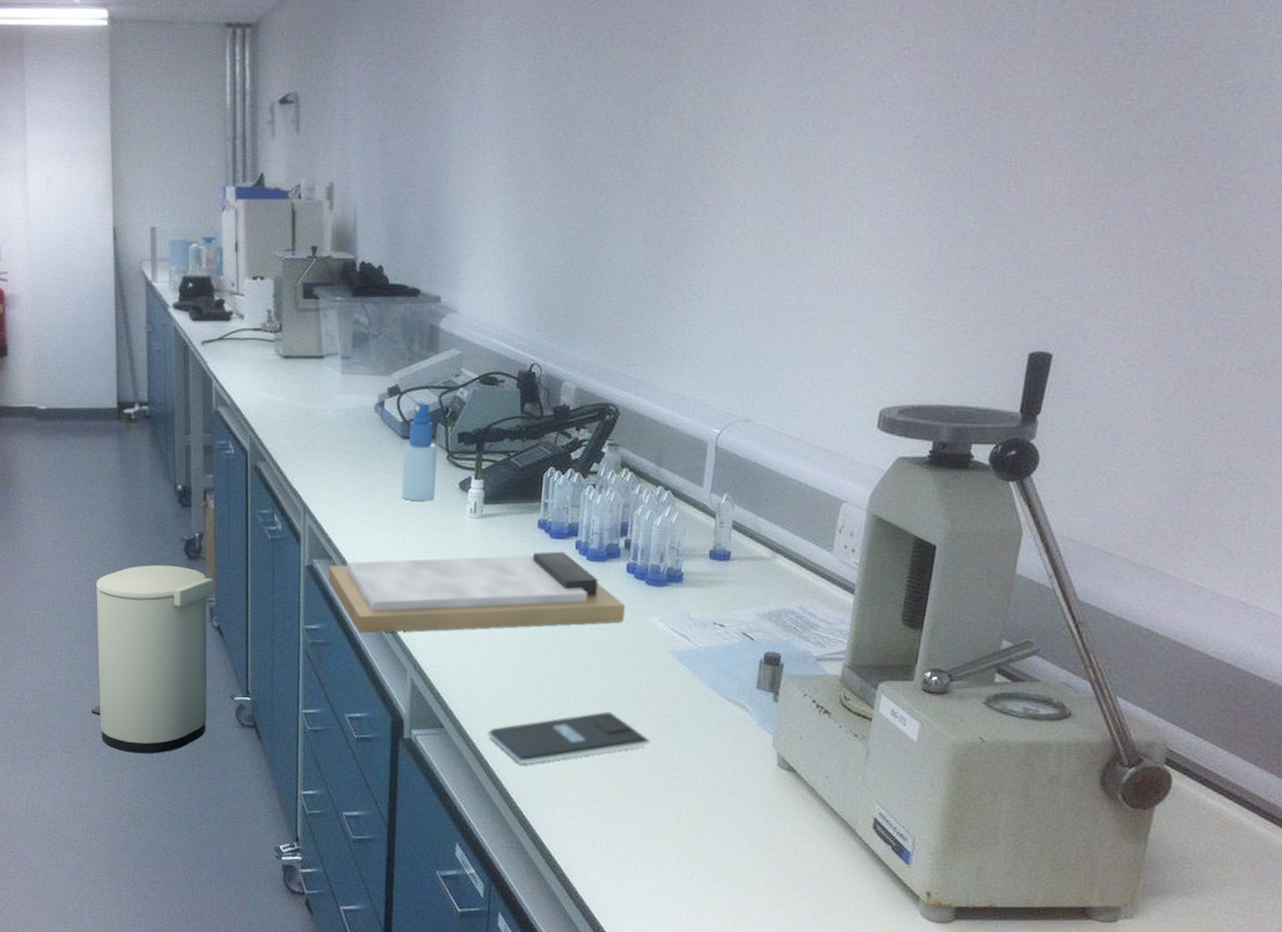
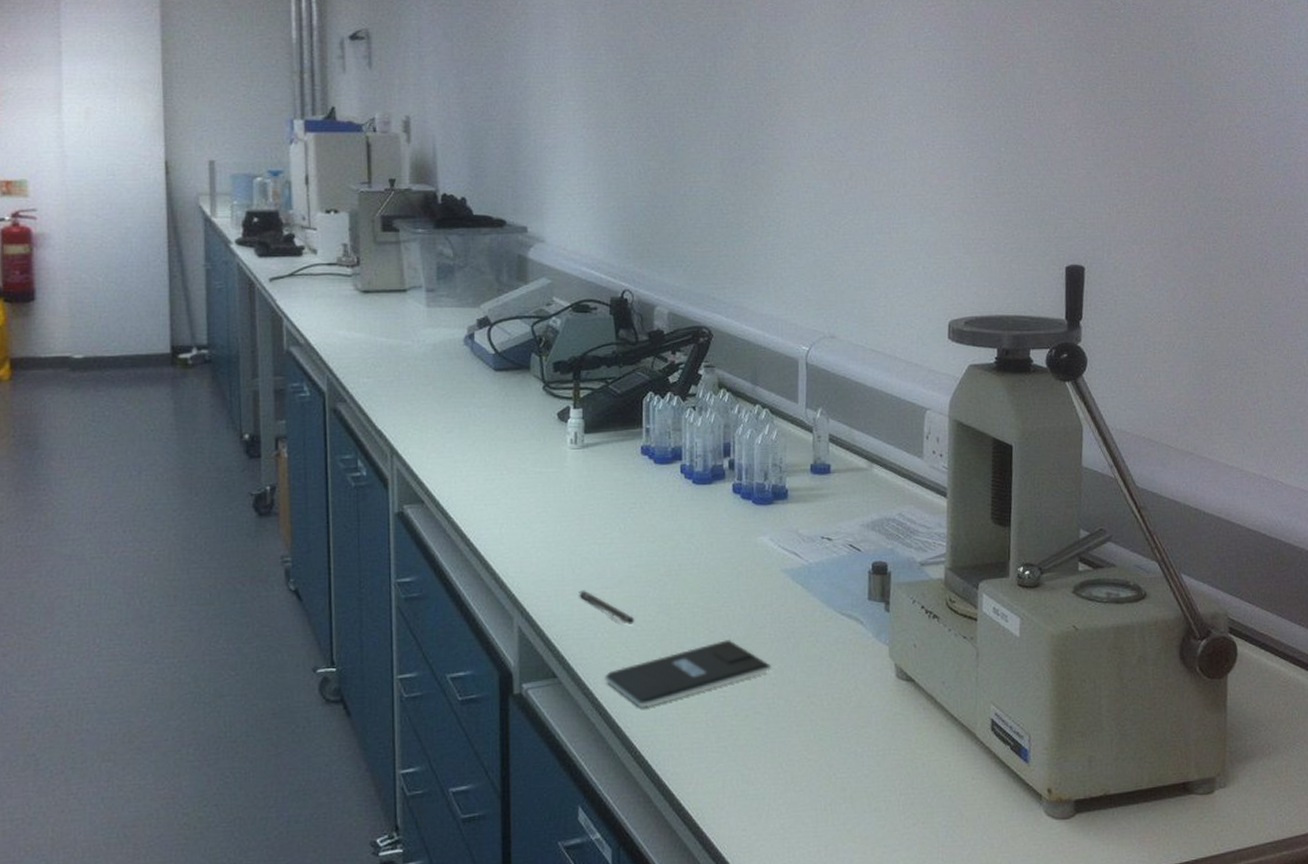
pedal bin: present [91,564,214,754] -> none [139,524,289,751]
clipboard: present [328,551,626,634] -> none [421,477,735,582]
spray bottle: present [401,402,437,501] -> none [496,332,533,435]
pen: none [469,651,520,687] -> present [579,590,635,625]

